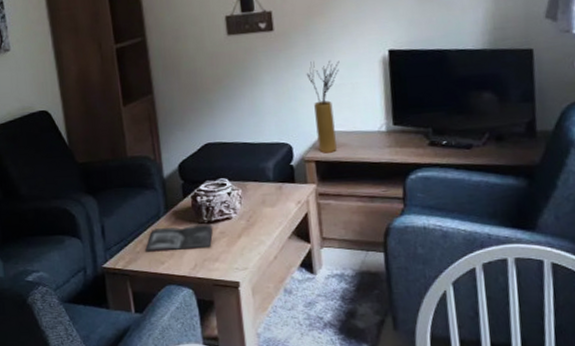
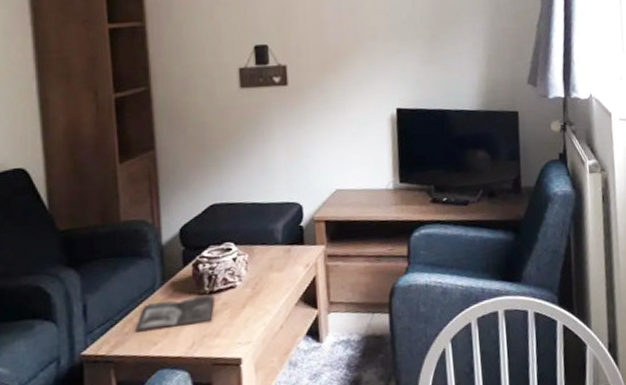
vase: present [306,60,340,153] -> none [318,117,351,213]

